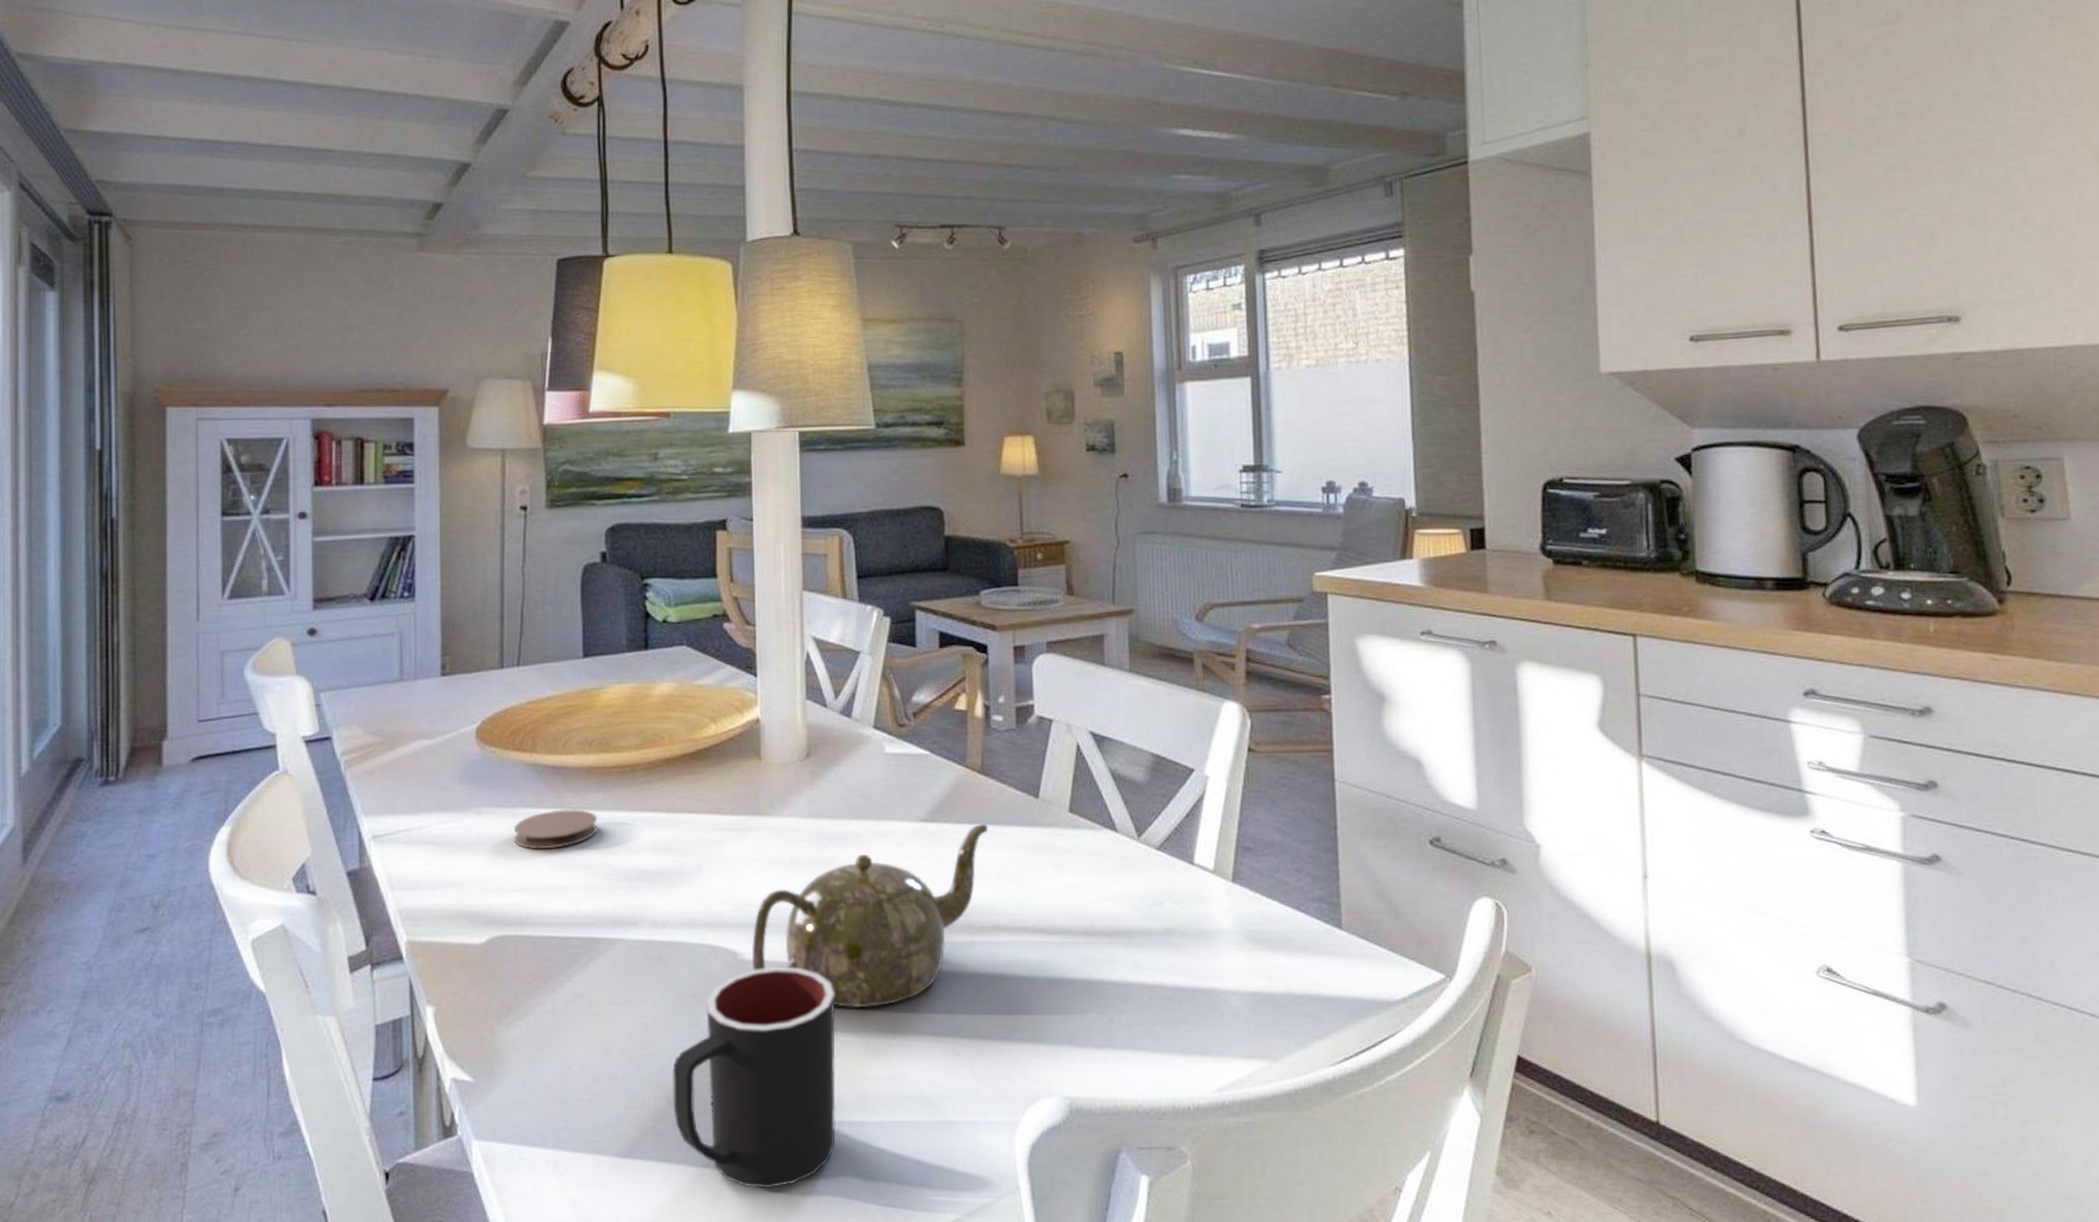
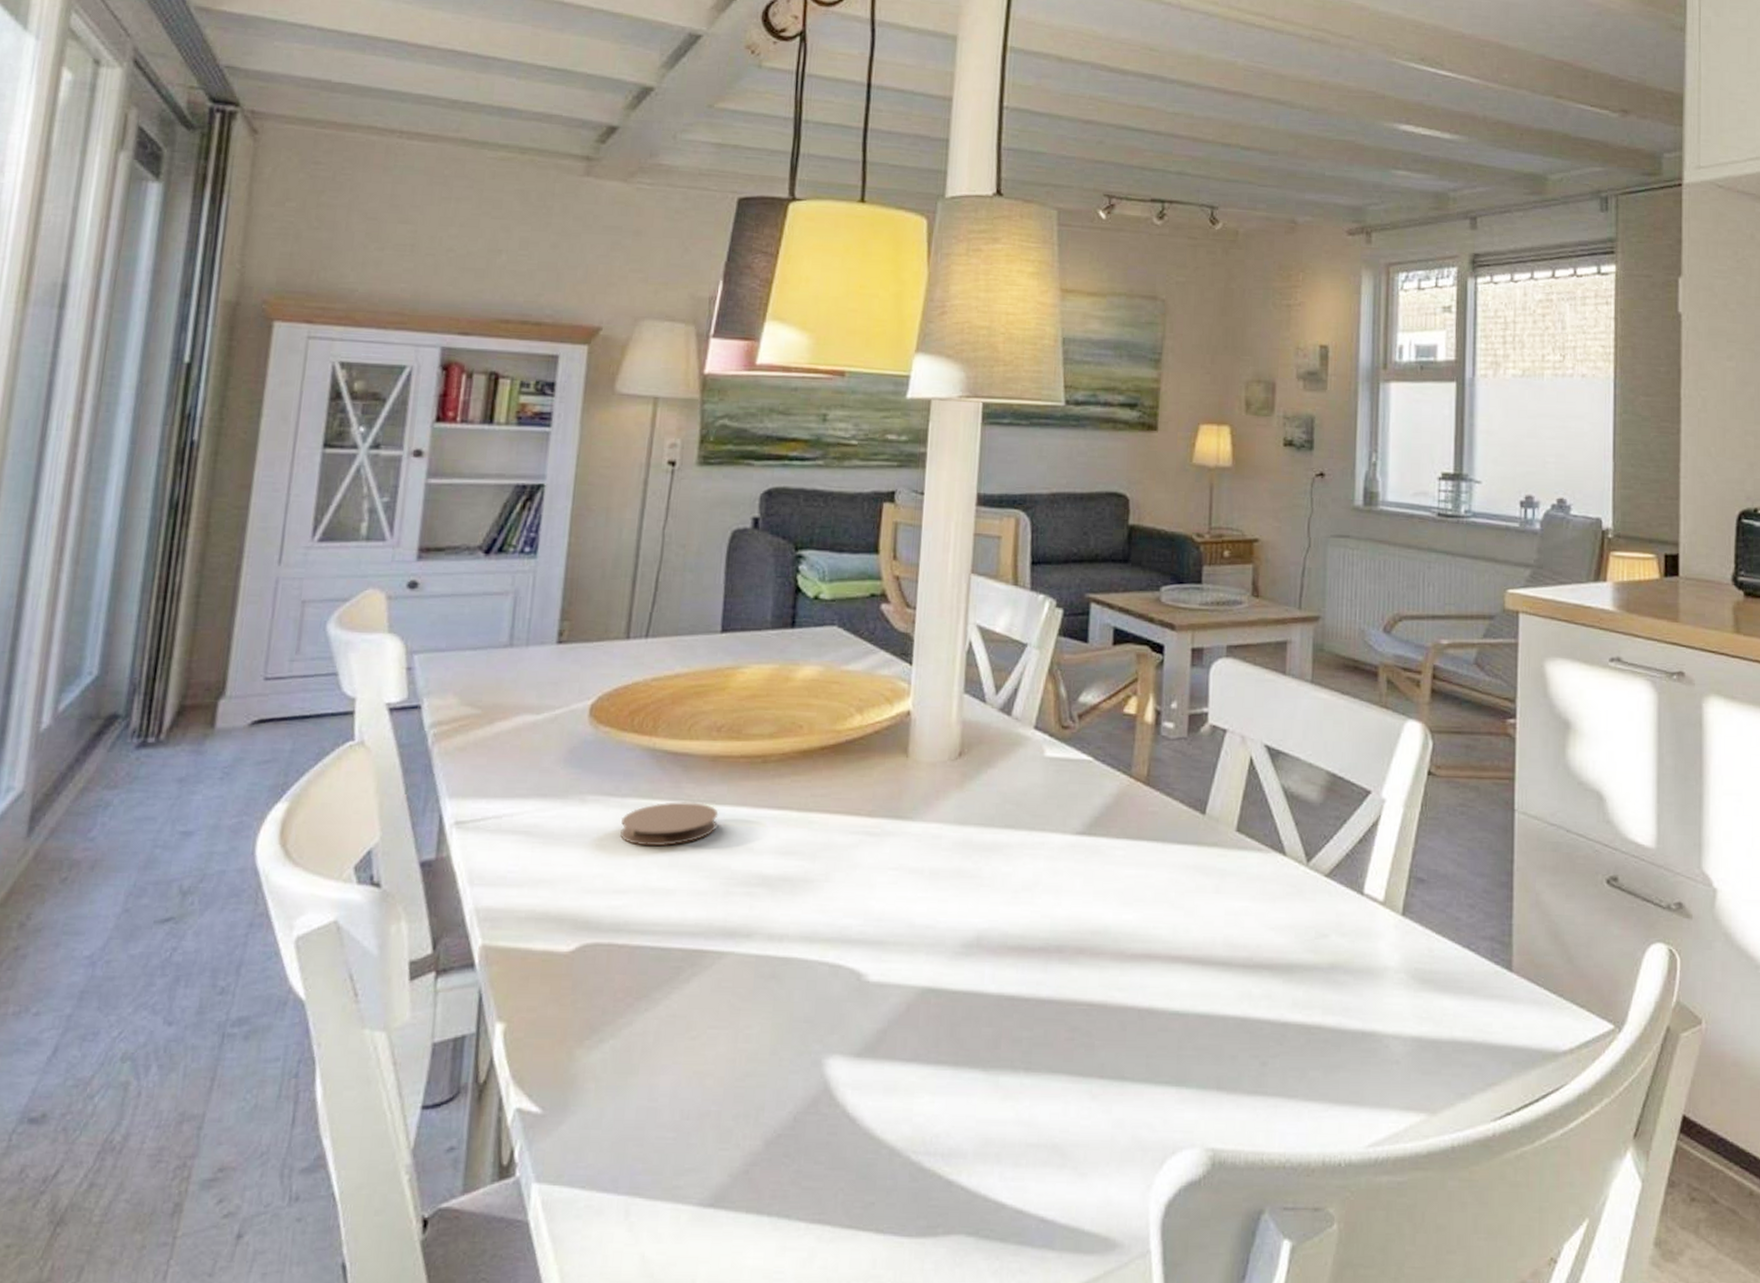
mug: present [672,966,836,1188] -> none [770,990,965,1246]
teapot: present [751,823,989,1008] -> none [875,839,1149,1041]

